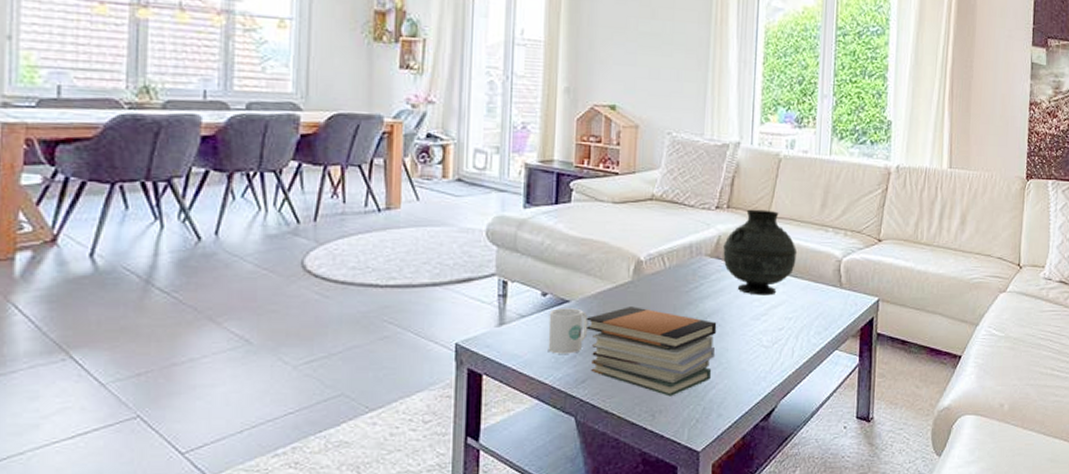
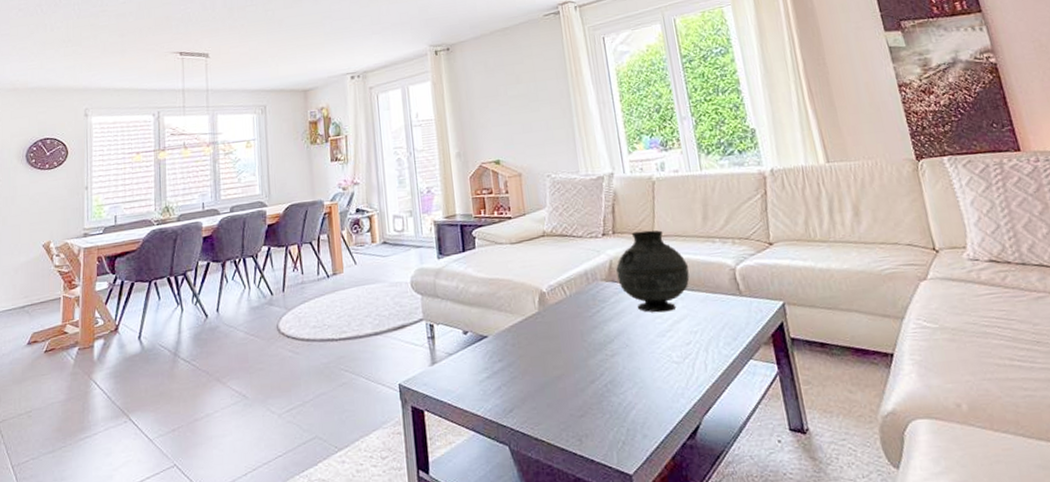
mug: present [548,308,589,354] -> none [472,342,508,387]
book stack: present [585,307,717,397] -> none [504,335,629,420]

